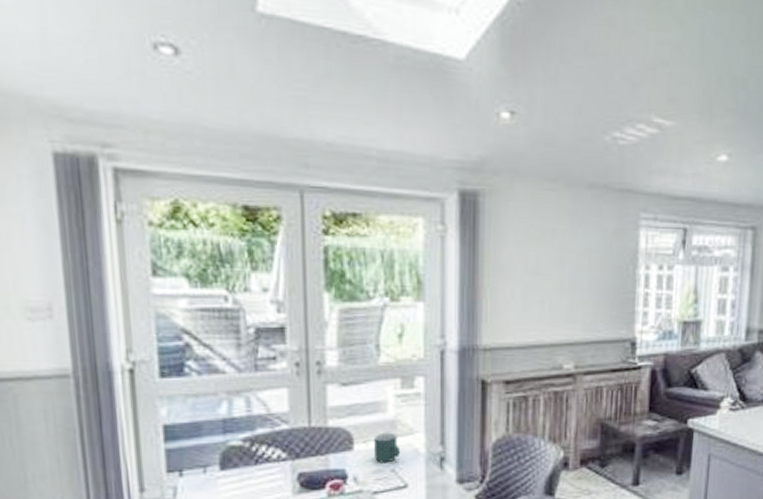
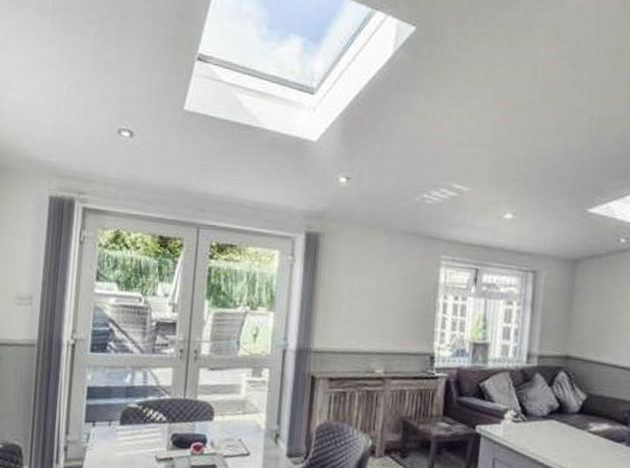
mug: present [373,432,401,463] -> none [228,409,247,434]

